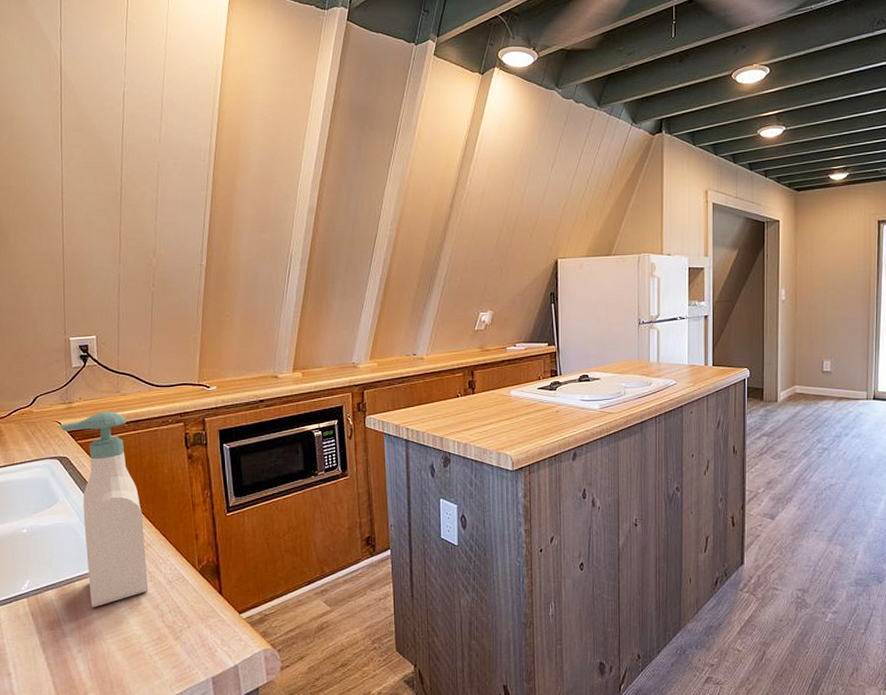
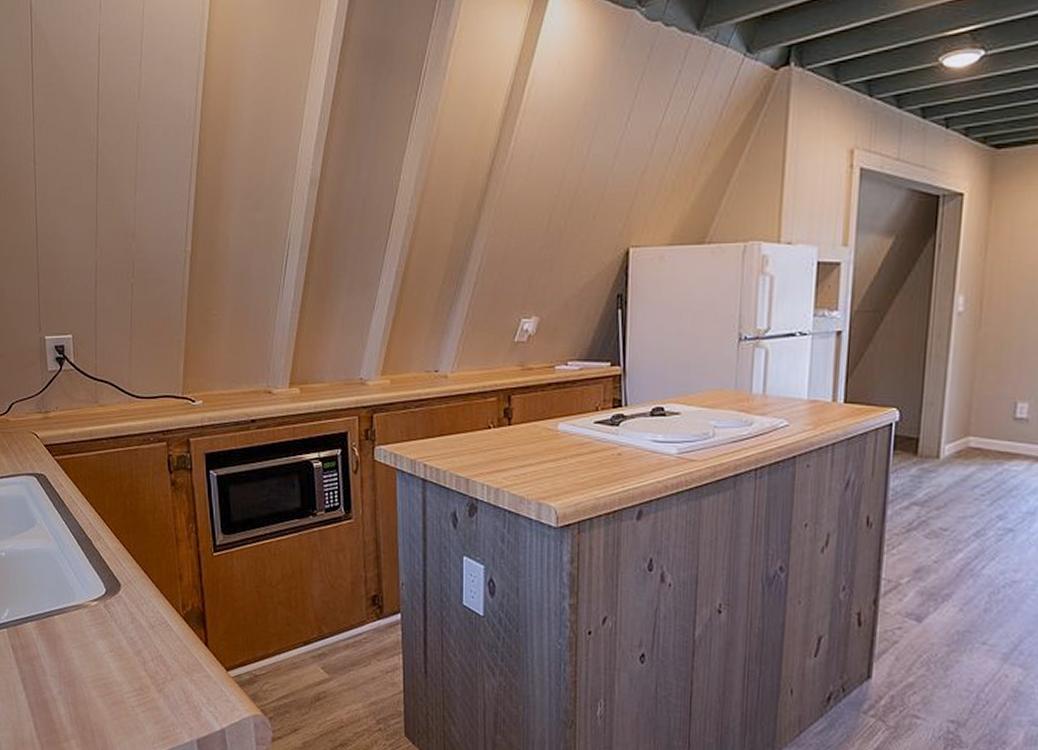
soap bottle: present [59,411,149,608] -> none [36,423,130,647]

